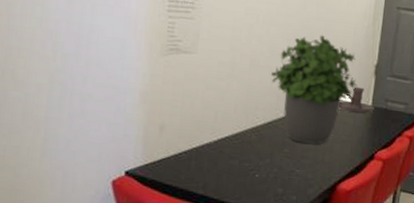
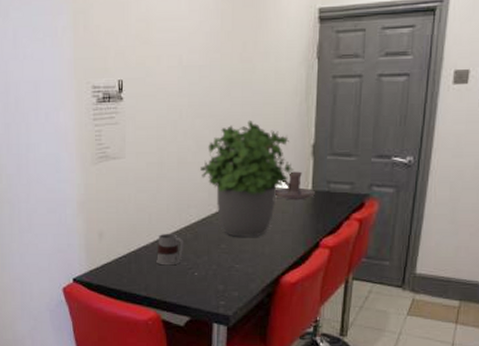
mug: none [218,133,249,166] -> present [156,234,184,266]

